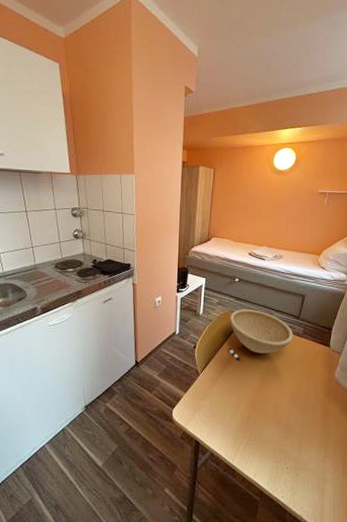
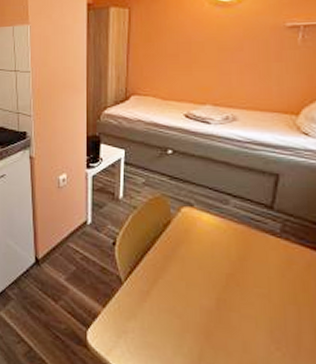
bowl: present [227,309,294,361] -> none [162,192,266,267]

